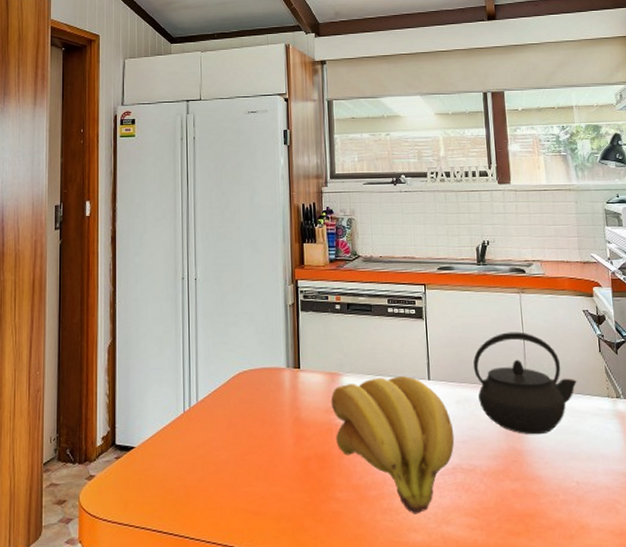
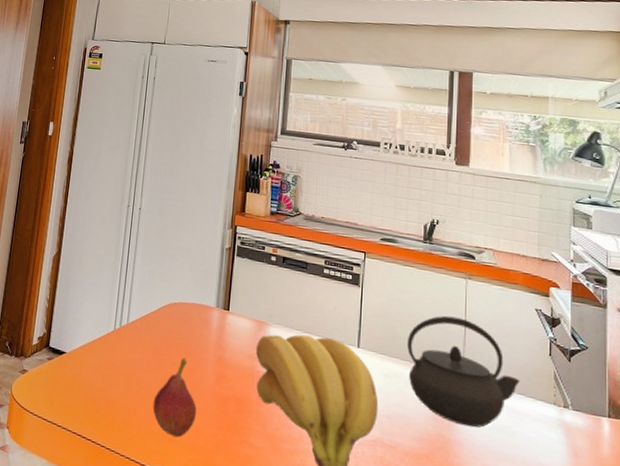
fruit: none [234,426,279,510] -> present [153,358,197,437]

